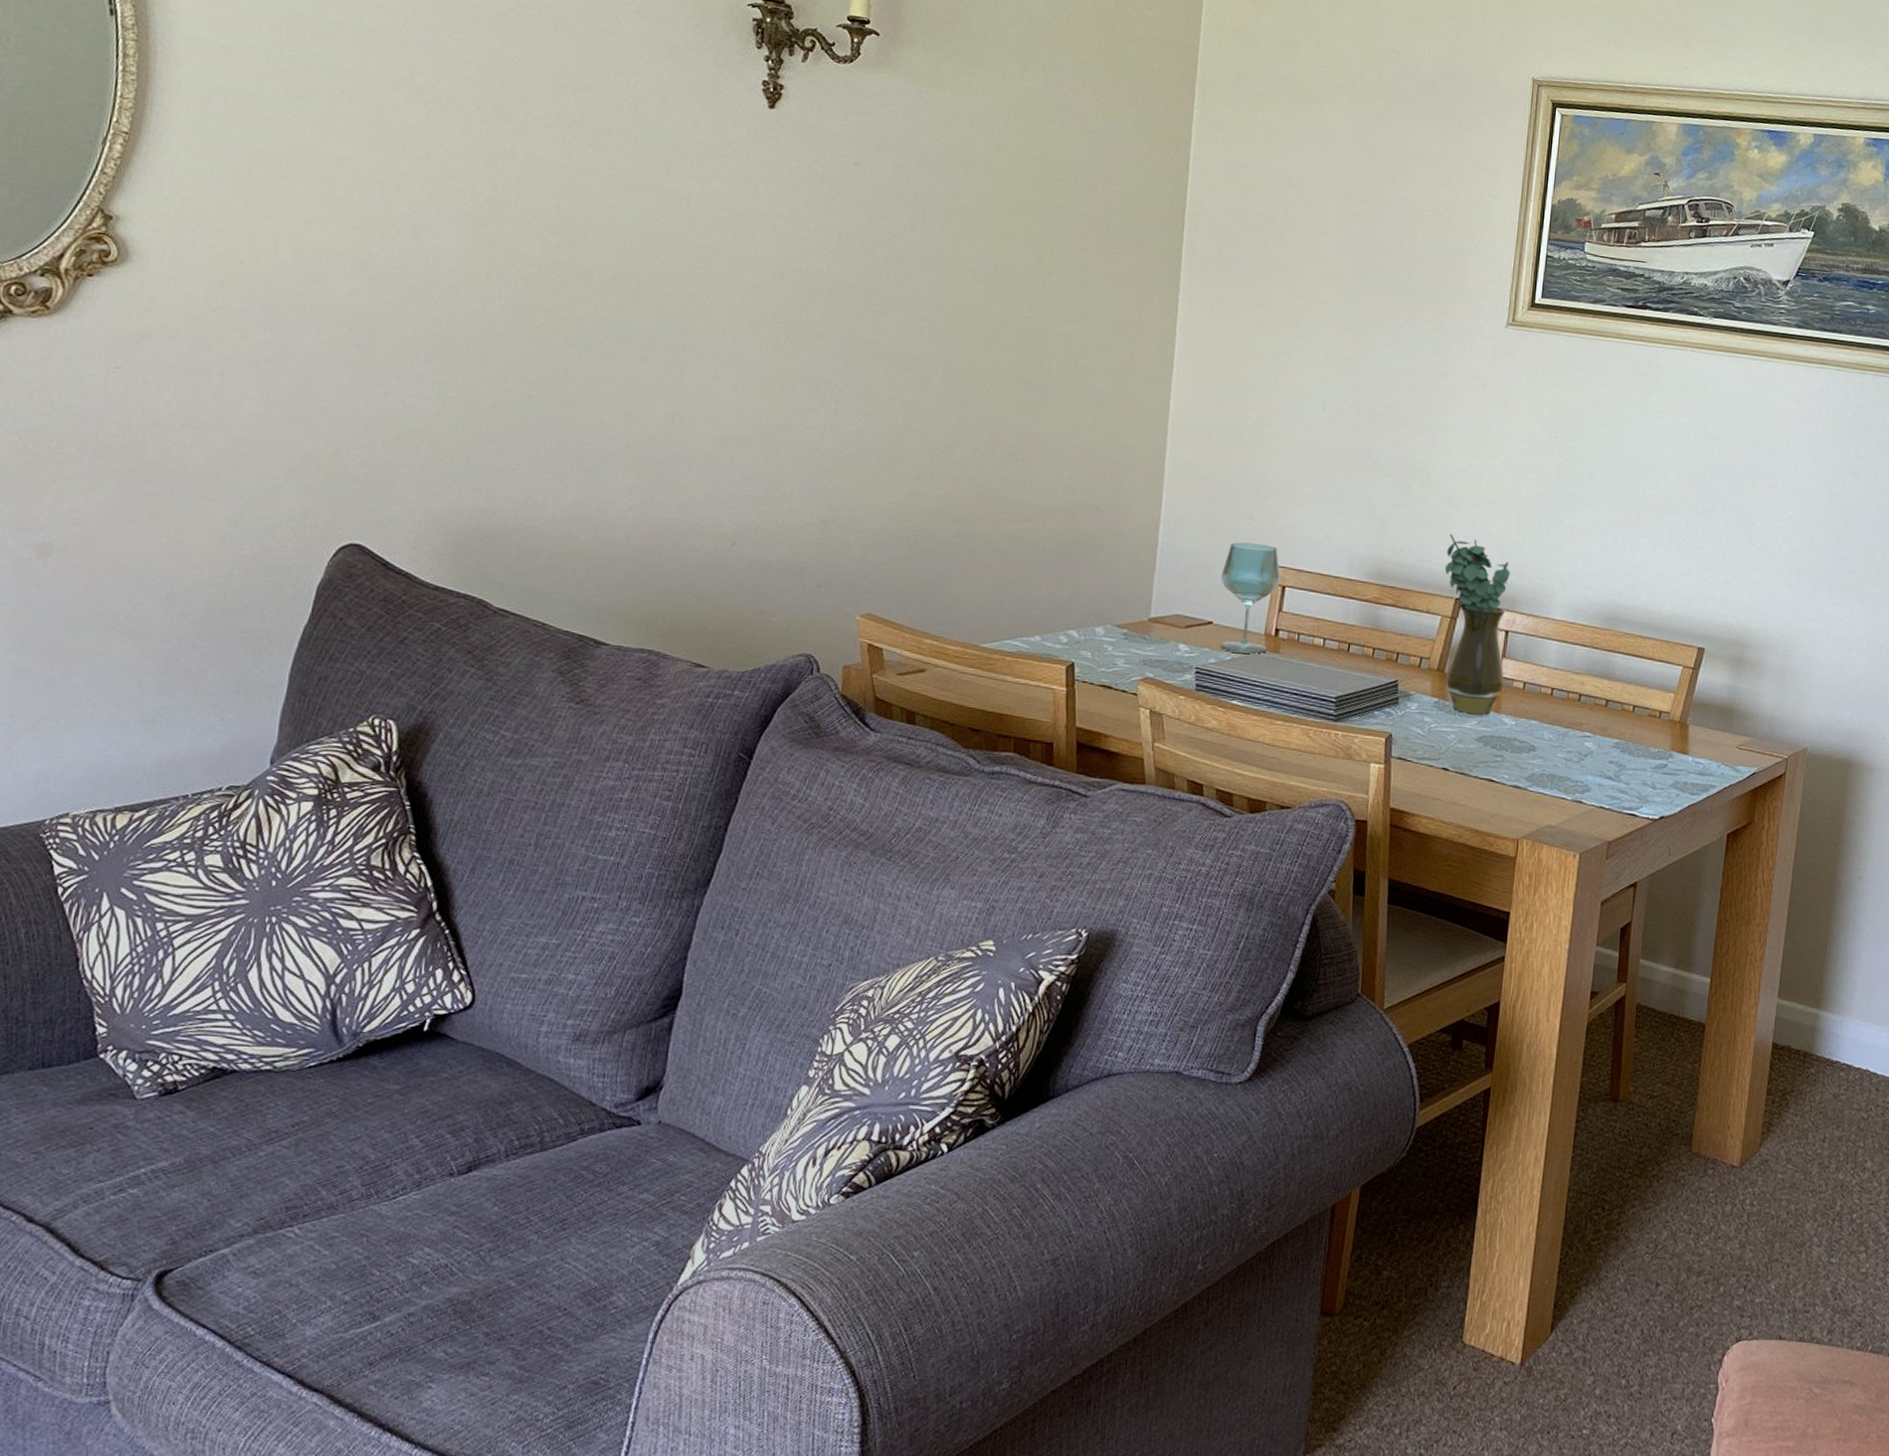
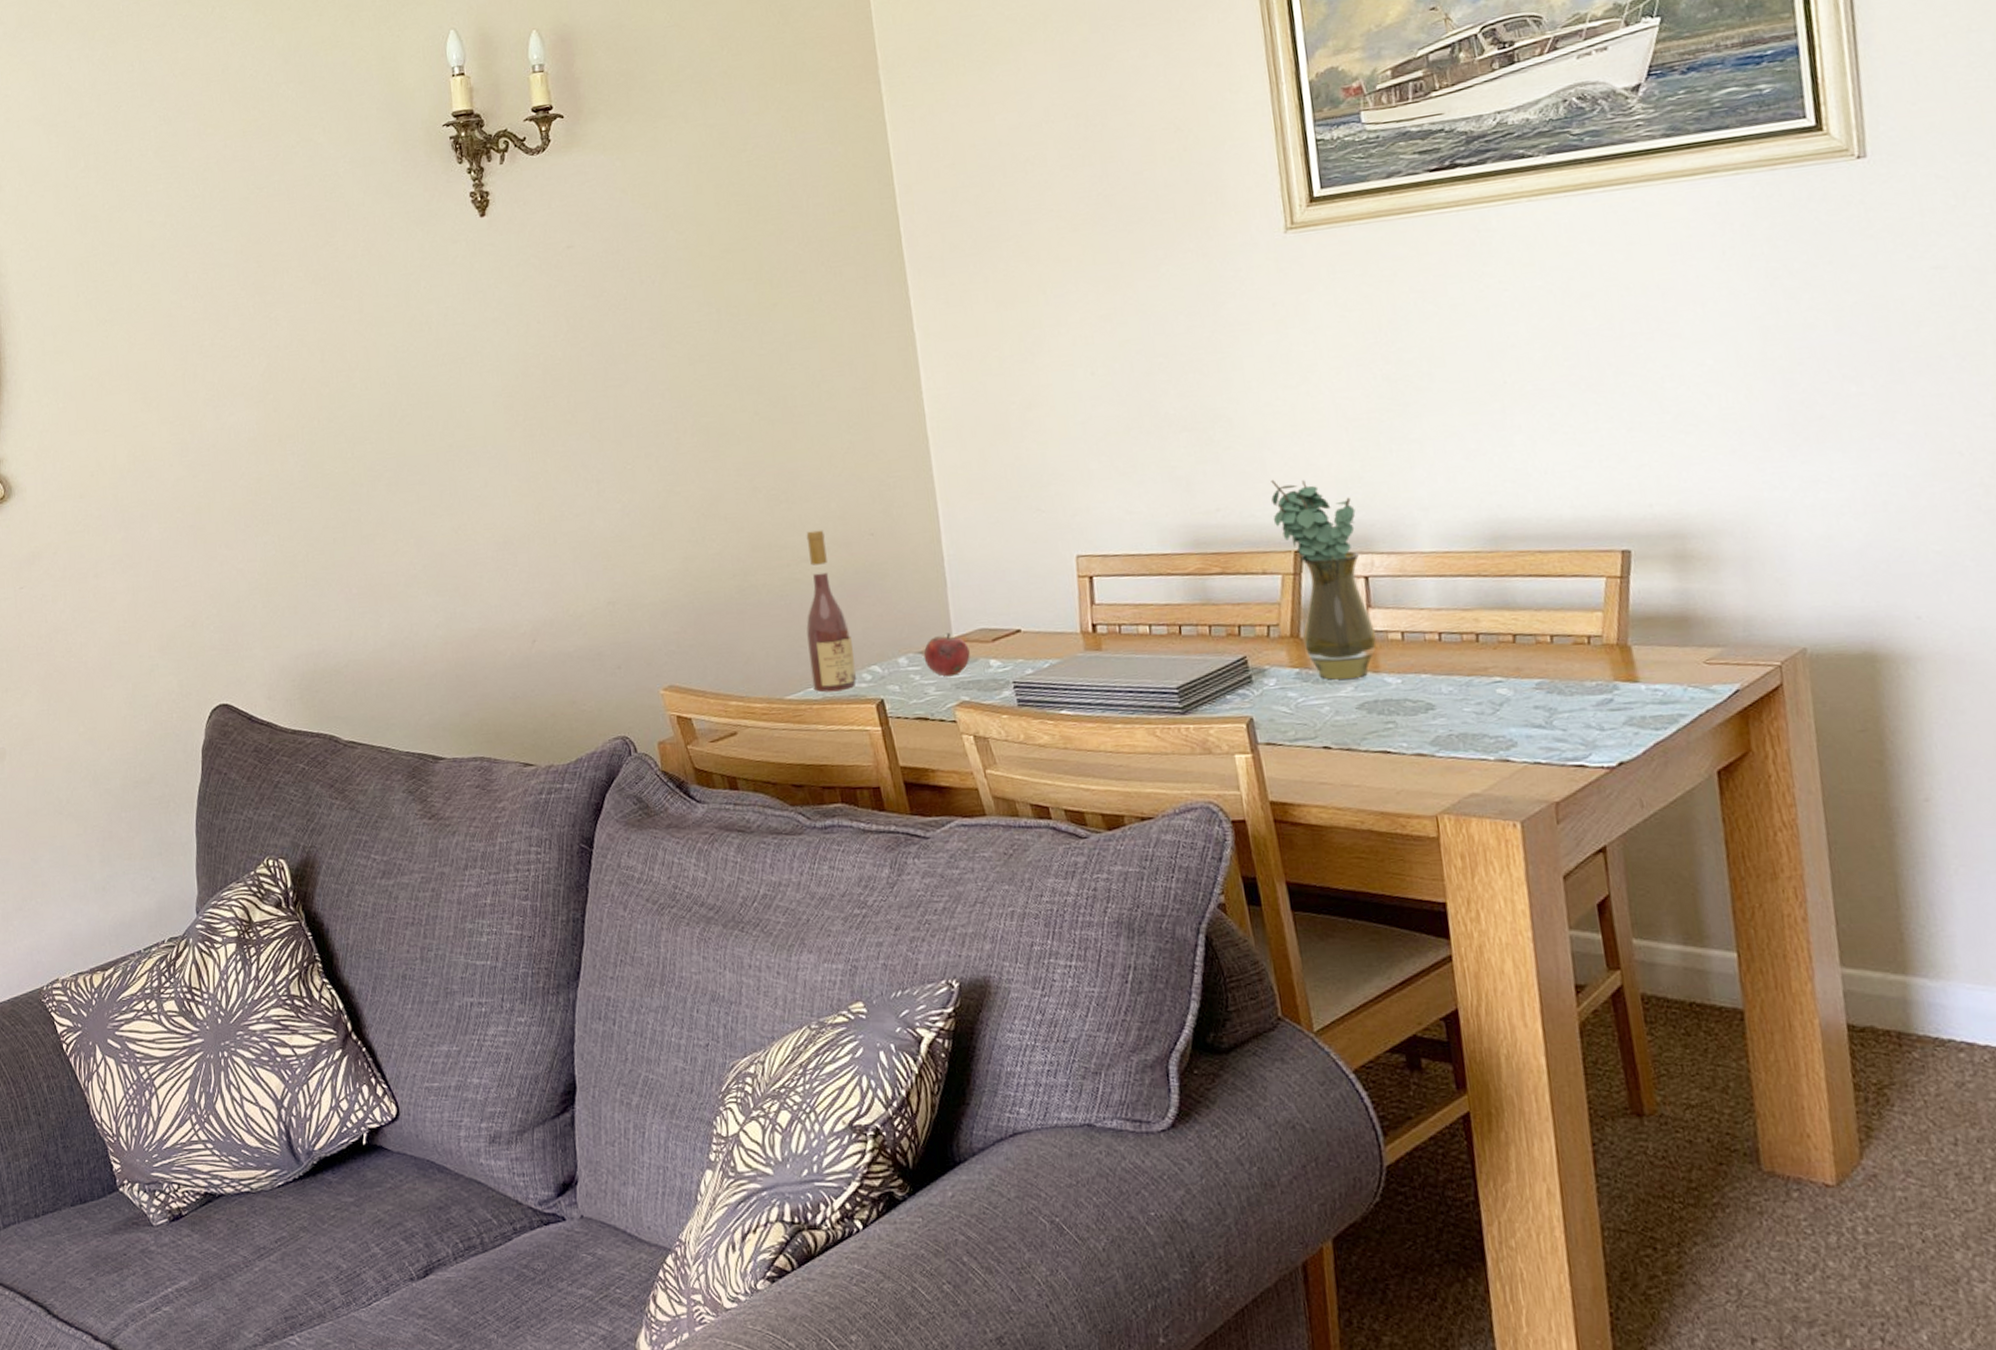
wine bottle: none [1009,492,1057,649] -> present [806,529,857,693]
fruit: none [1120,612,1163,653] -> present [923,632,970,677]
wine glass: present [1220,542,1281,655] -> none [1018,535,1088,659]

